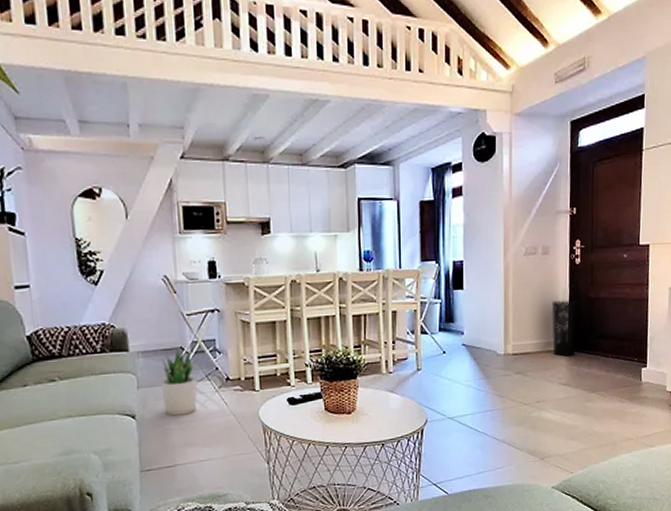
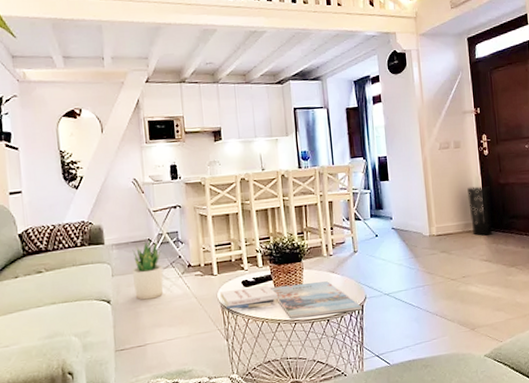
books: none [261,403,329,430] -> present [219,285,279,310]
magazine: none [319,401,422,441] -> present [269,281,362,318]

